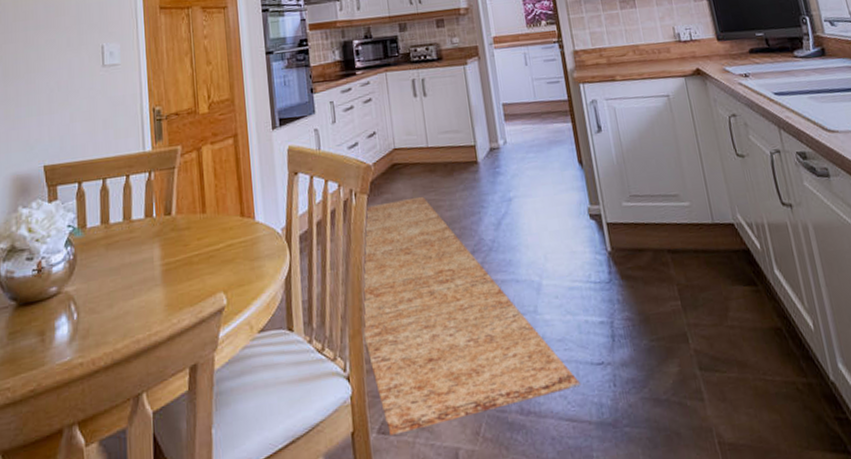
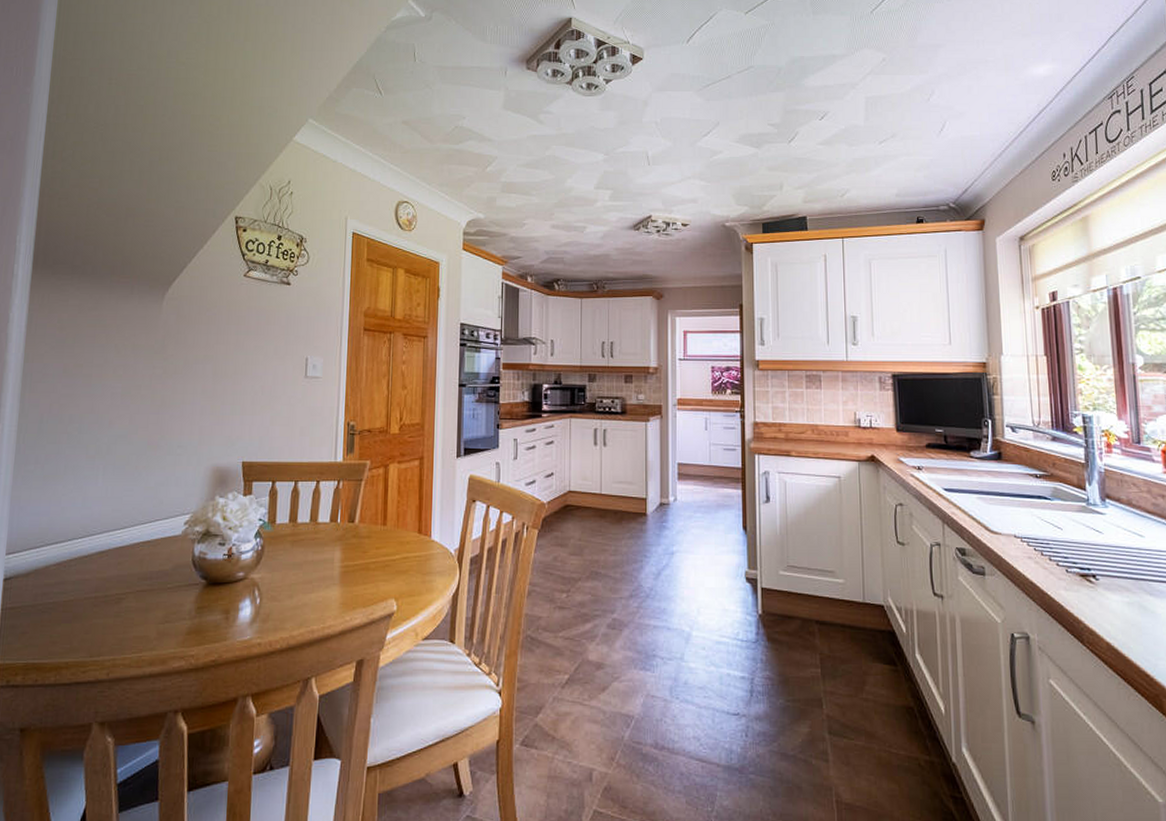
rug: present [361,196,582,435] -> none [518,538,715,748]

